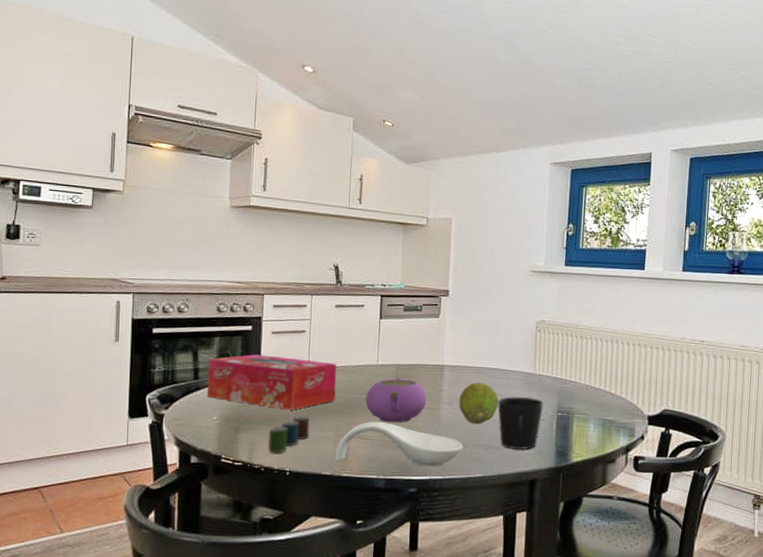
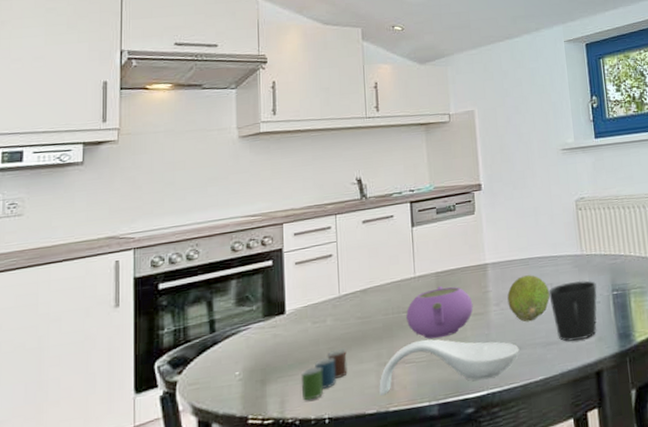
tissue box: present [207,354,337,410] -> none [226,284,373,351]

